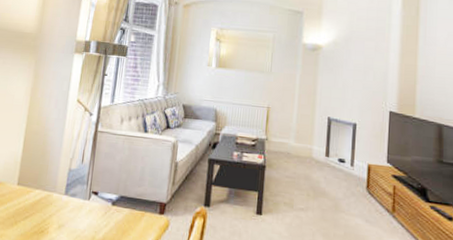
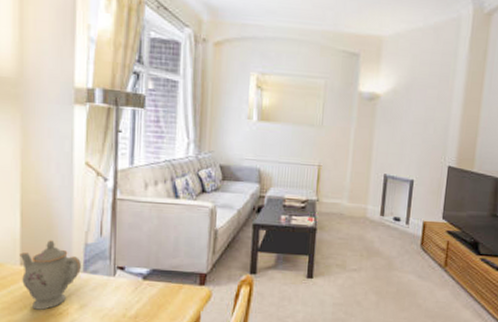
teapot: none [16,164,65,227] -> present [19,240,82,310]

